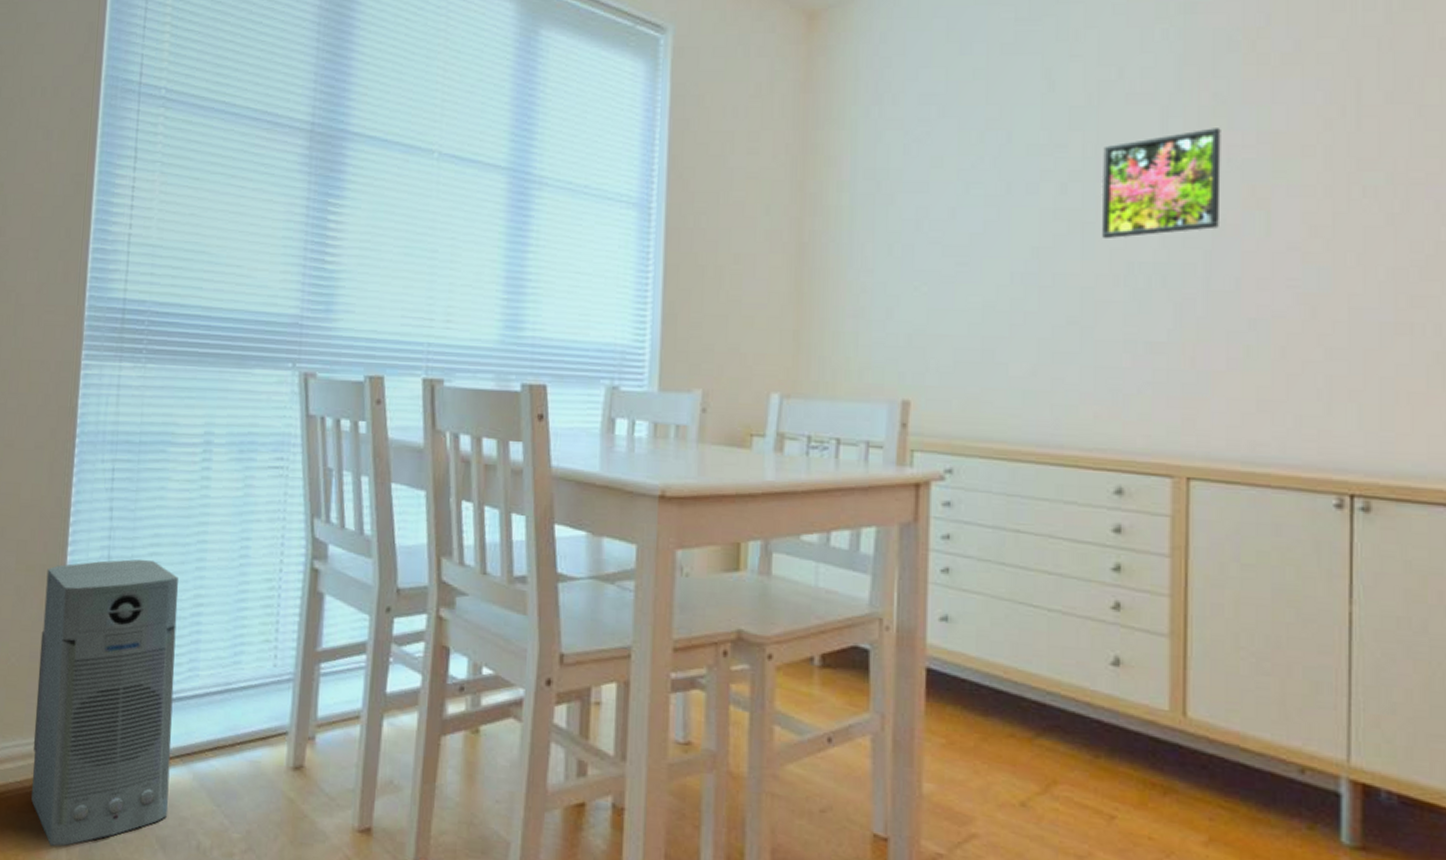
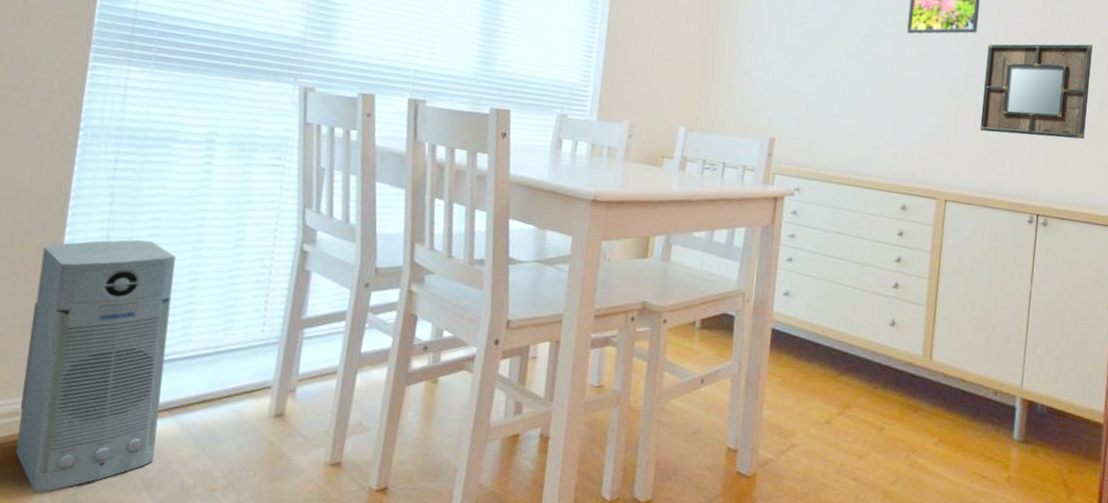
home mirror: none [1237,228,1428,375] -> present [980,44,1093,139]

